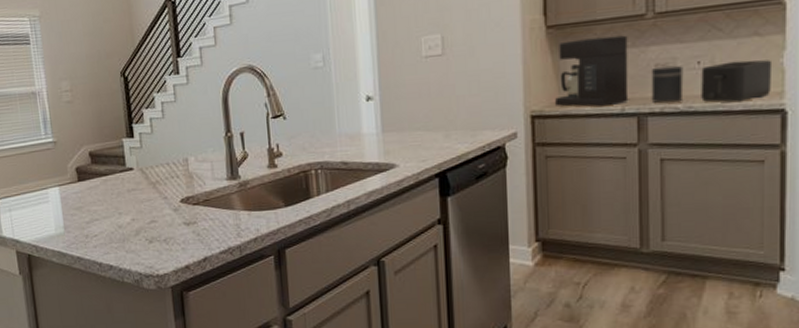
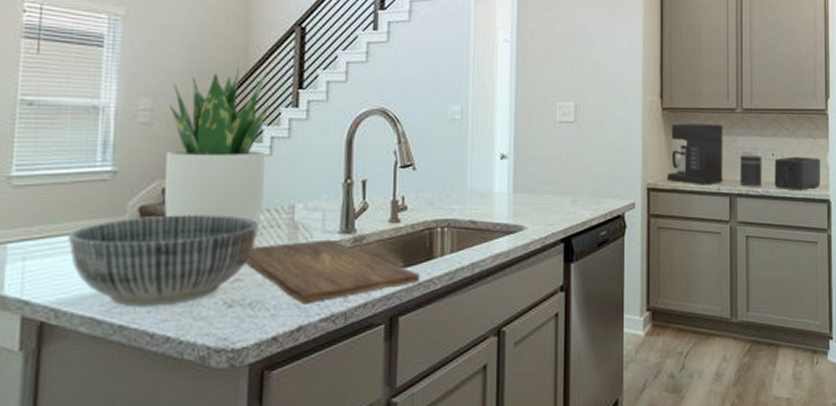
bowl: none [34,170,163,243] -> present [68,214,260,306]
planter: none [83,45,164,185] -> present [163,66,270,235]
cutting board: none [157,185,301,240] -> present [245,239,421,305]

